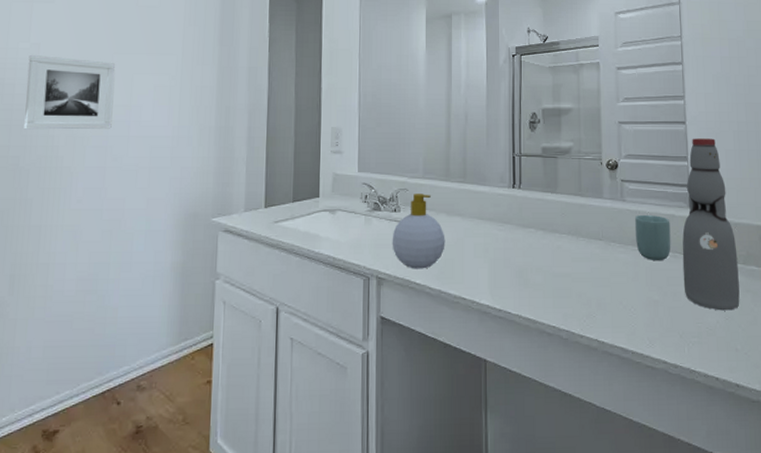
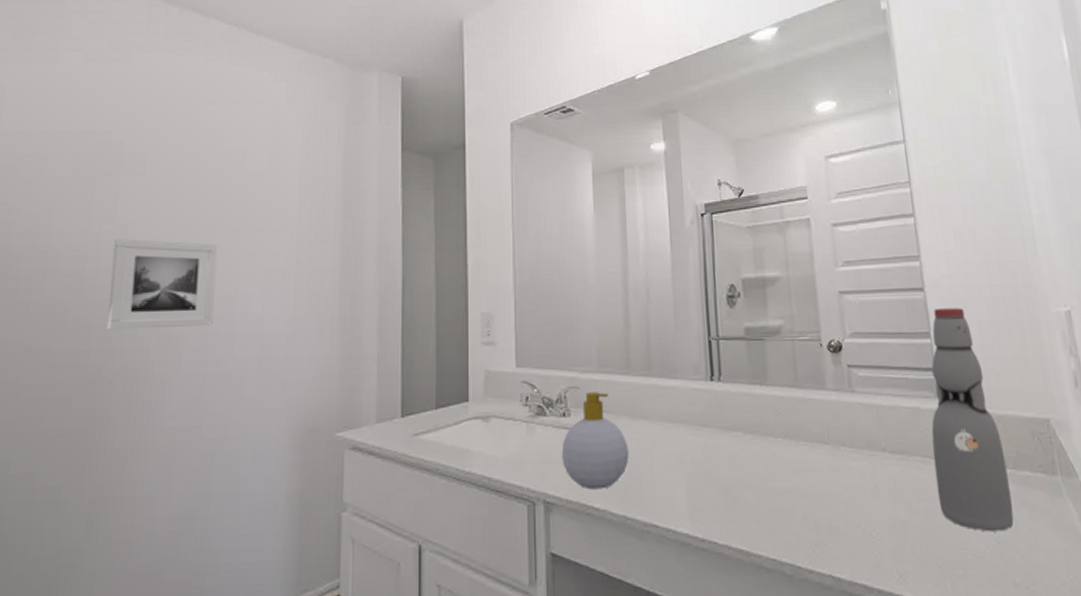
cup: present [634,214,671,261] -> none [868,408,919,469]

